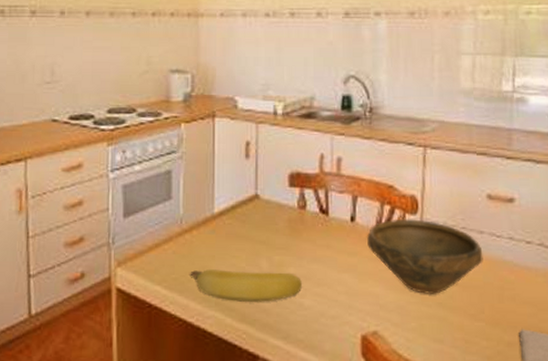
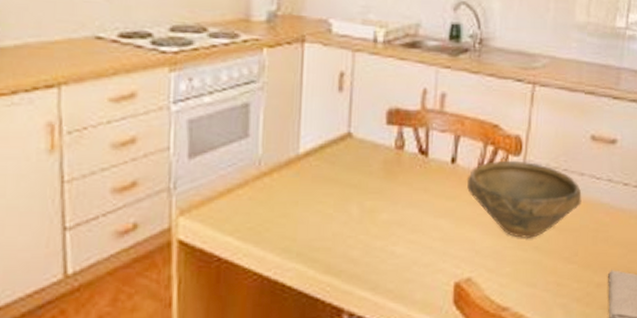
banana: present [190,269,302,302] -> none [268,217,395,252]

